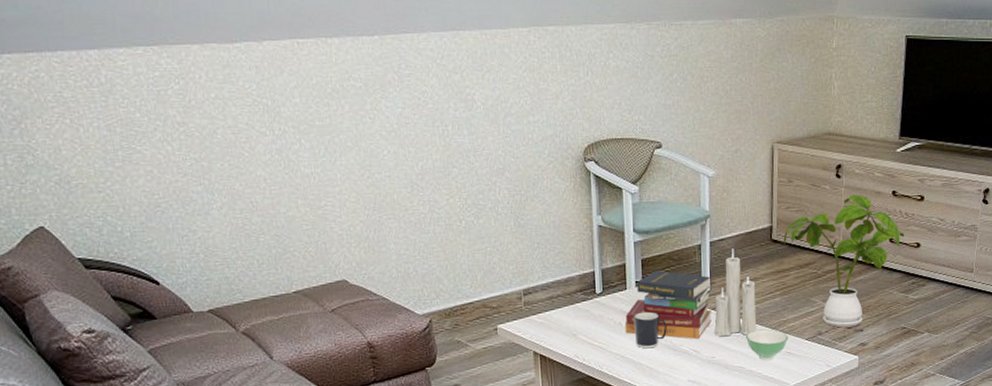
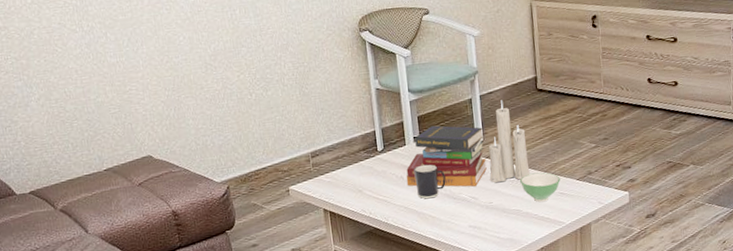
house plant: present [783,194,905,328] -> none [548,41,662,167]

